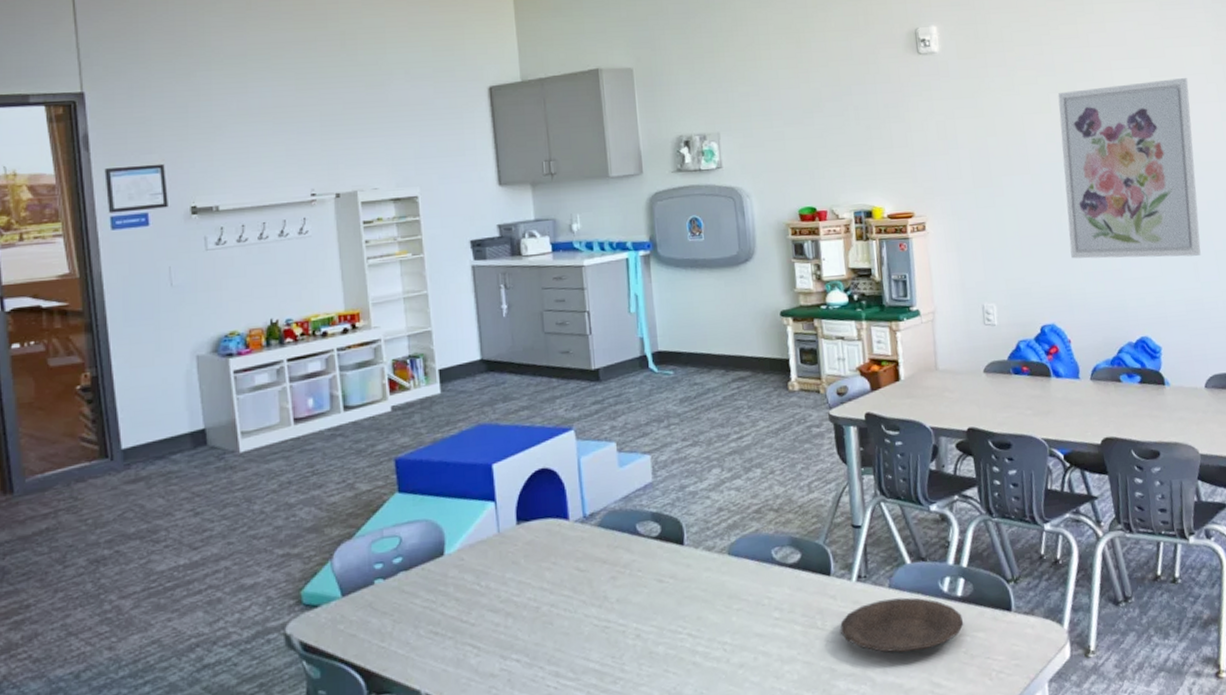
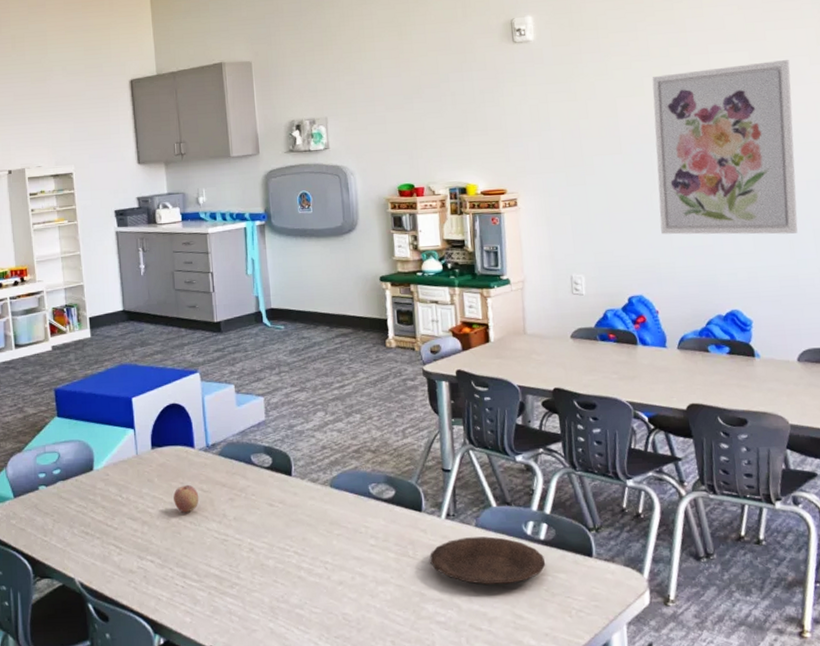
fruit: none [544,564,575,599] -> present [174,484,199,513]

